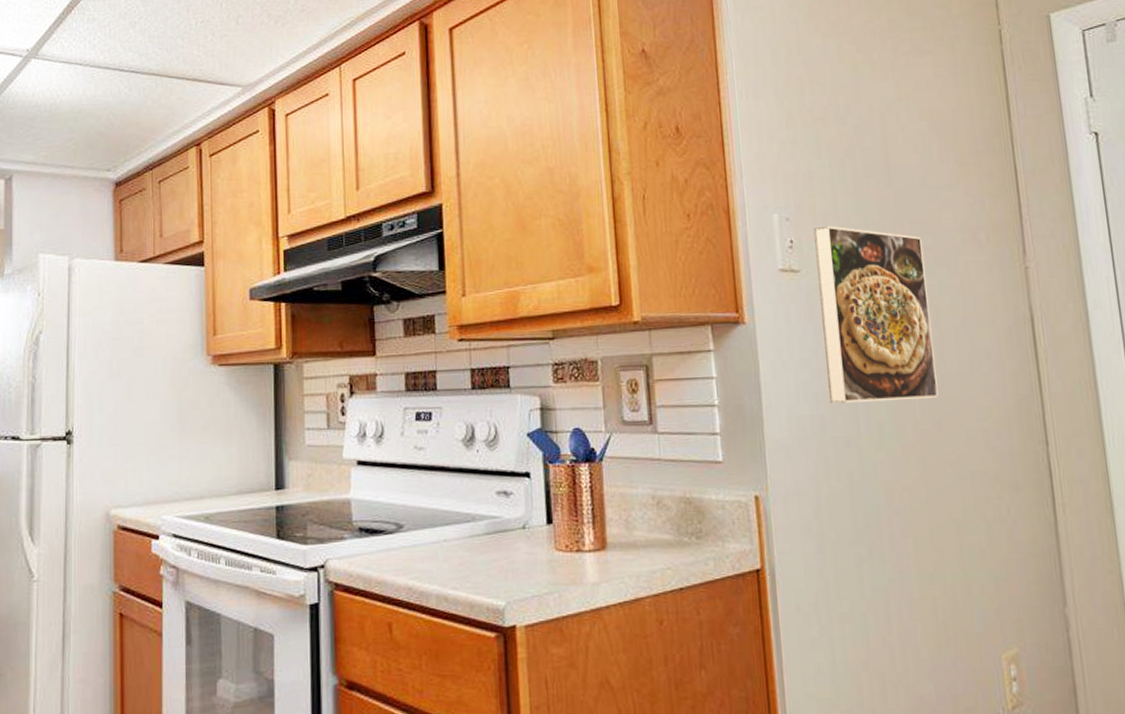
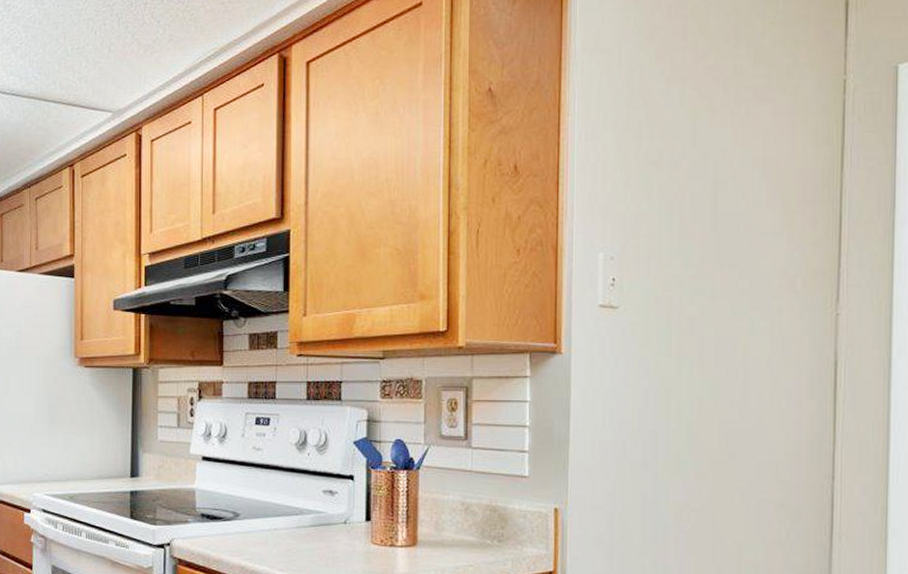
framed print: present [814,225,938,404] -> none [634,266,740,432]

